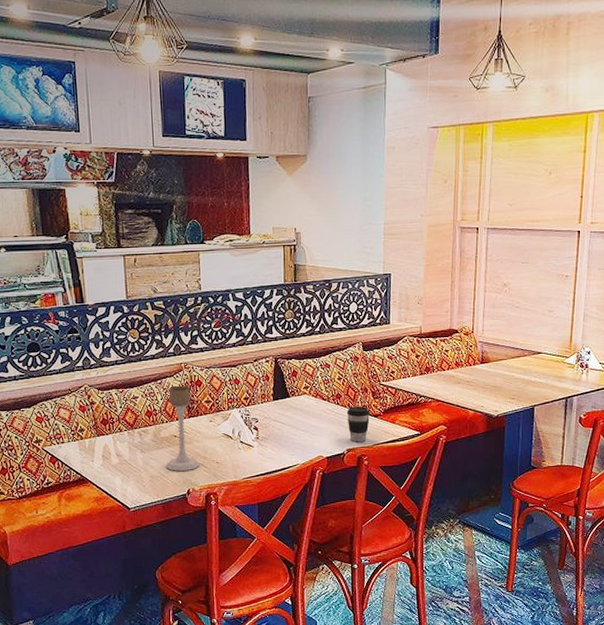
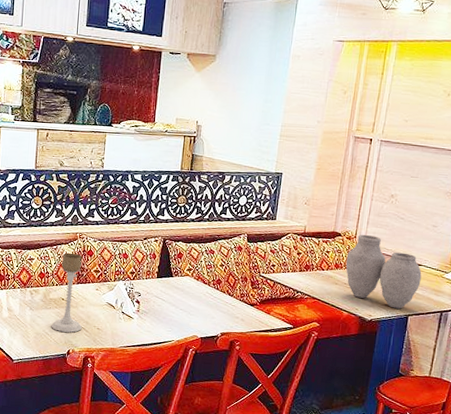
coffee cup: present [346,406,371,443] -> none [224,293,248,328]
vase: none [466,328,543,401] -> present [345,235,422,309]

